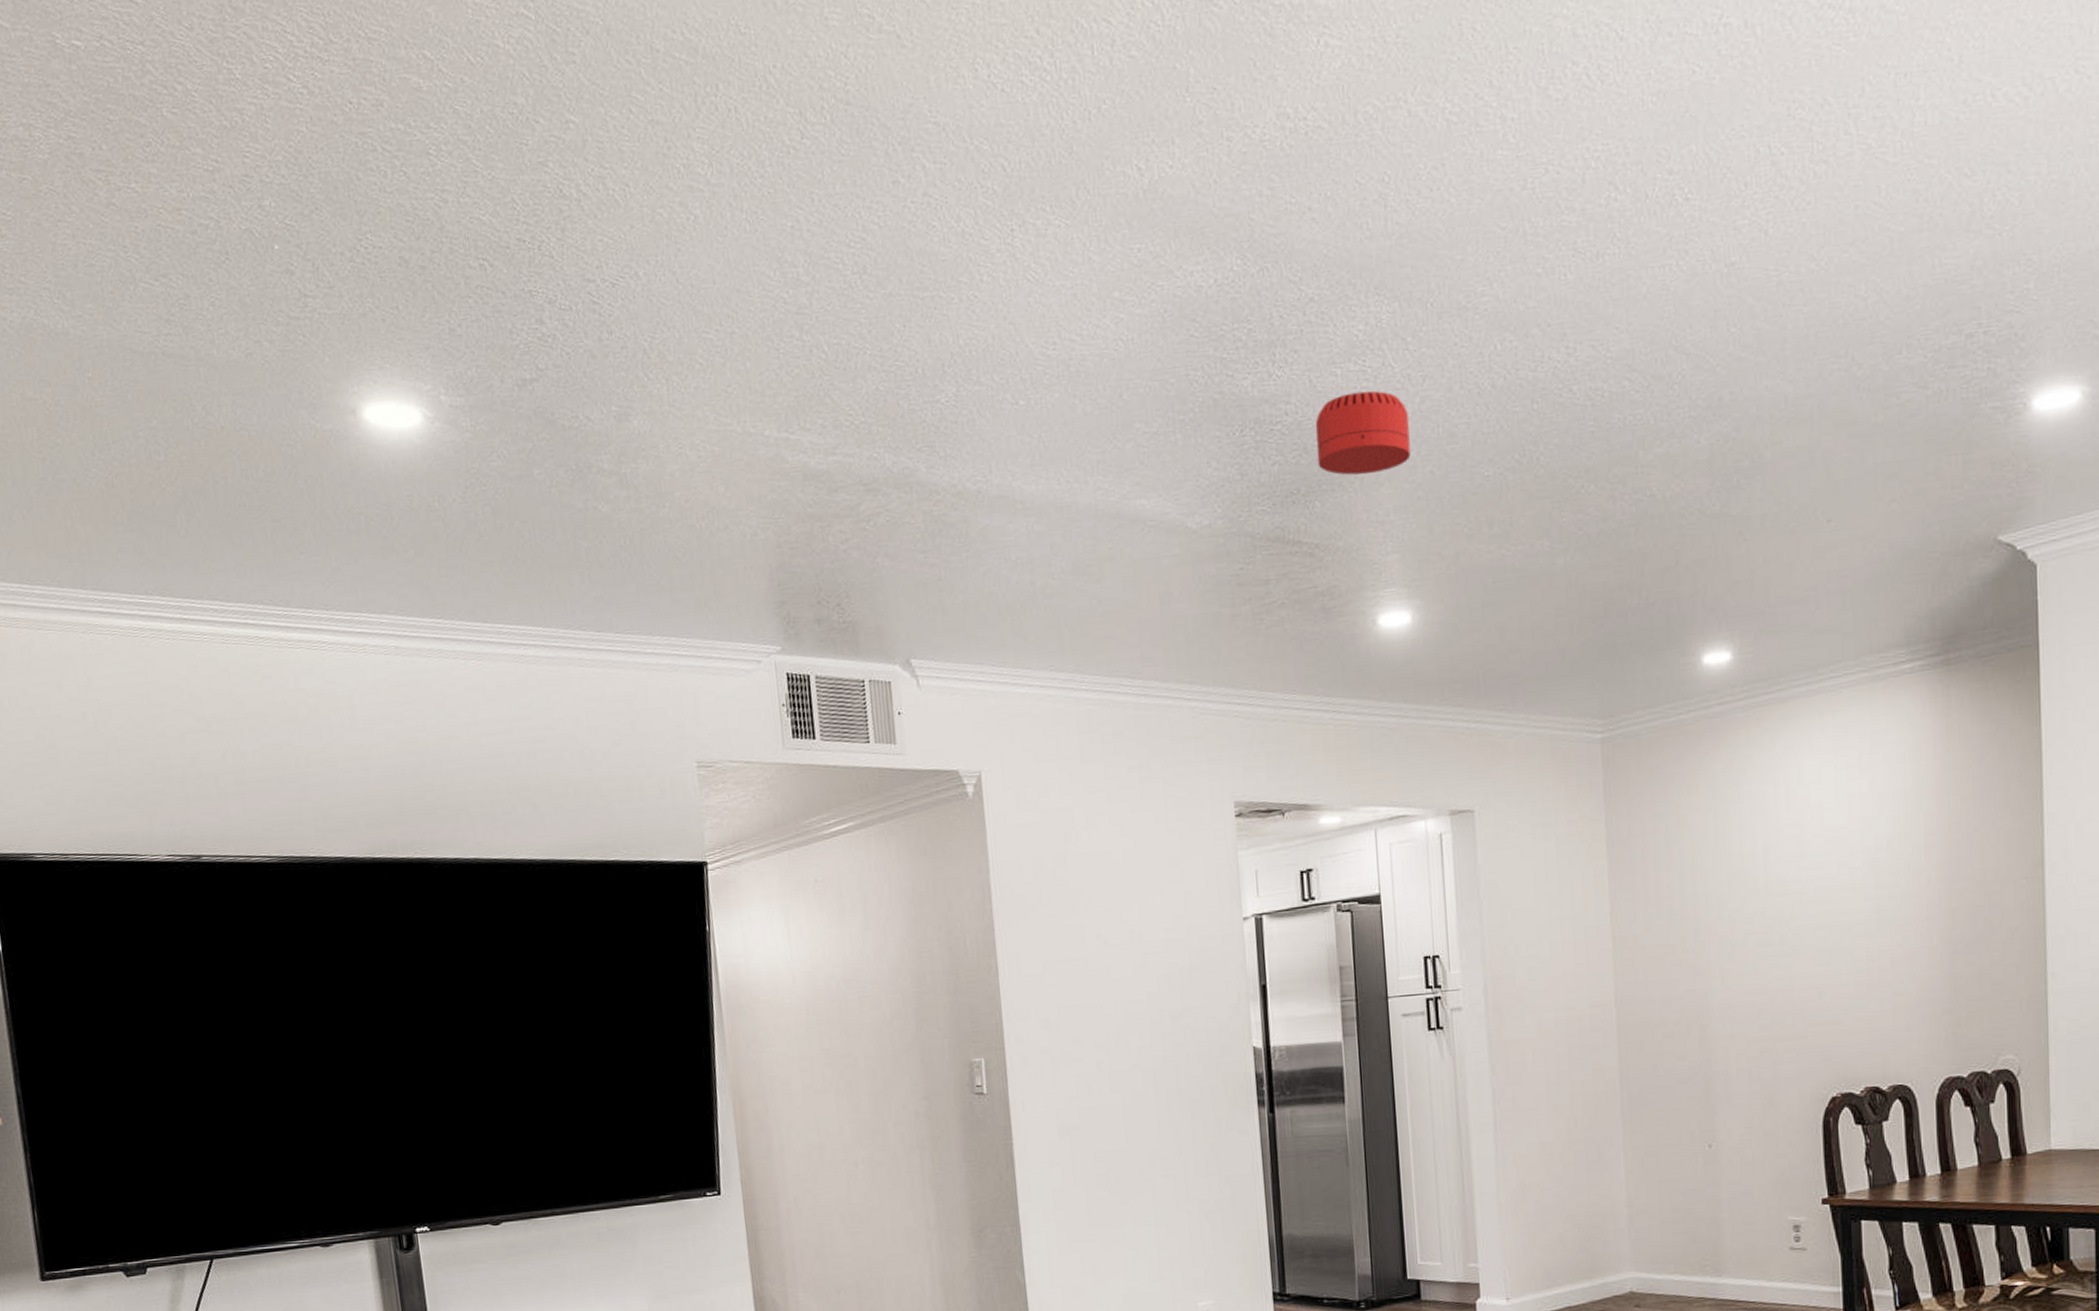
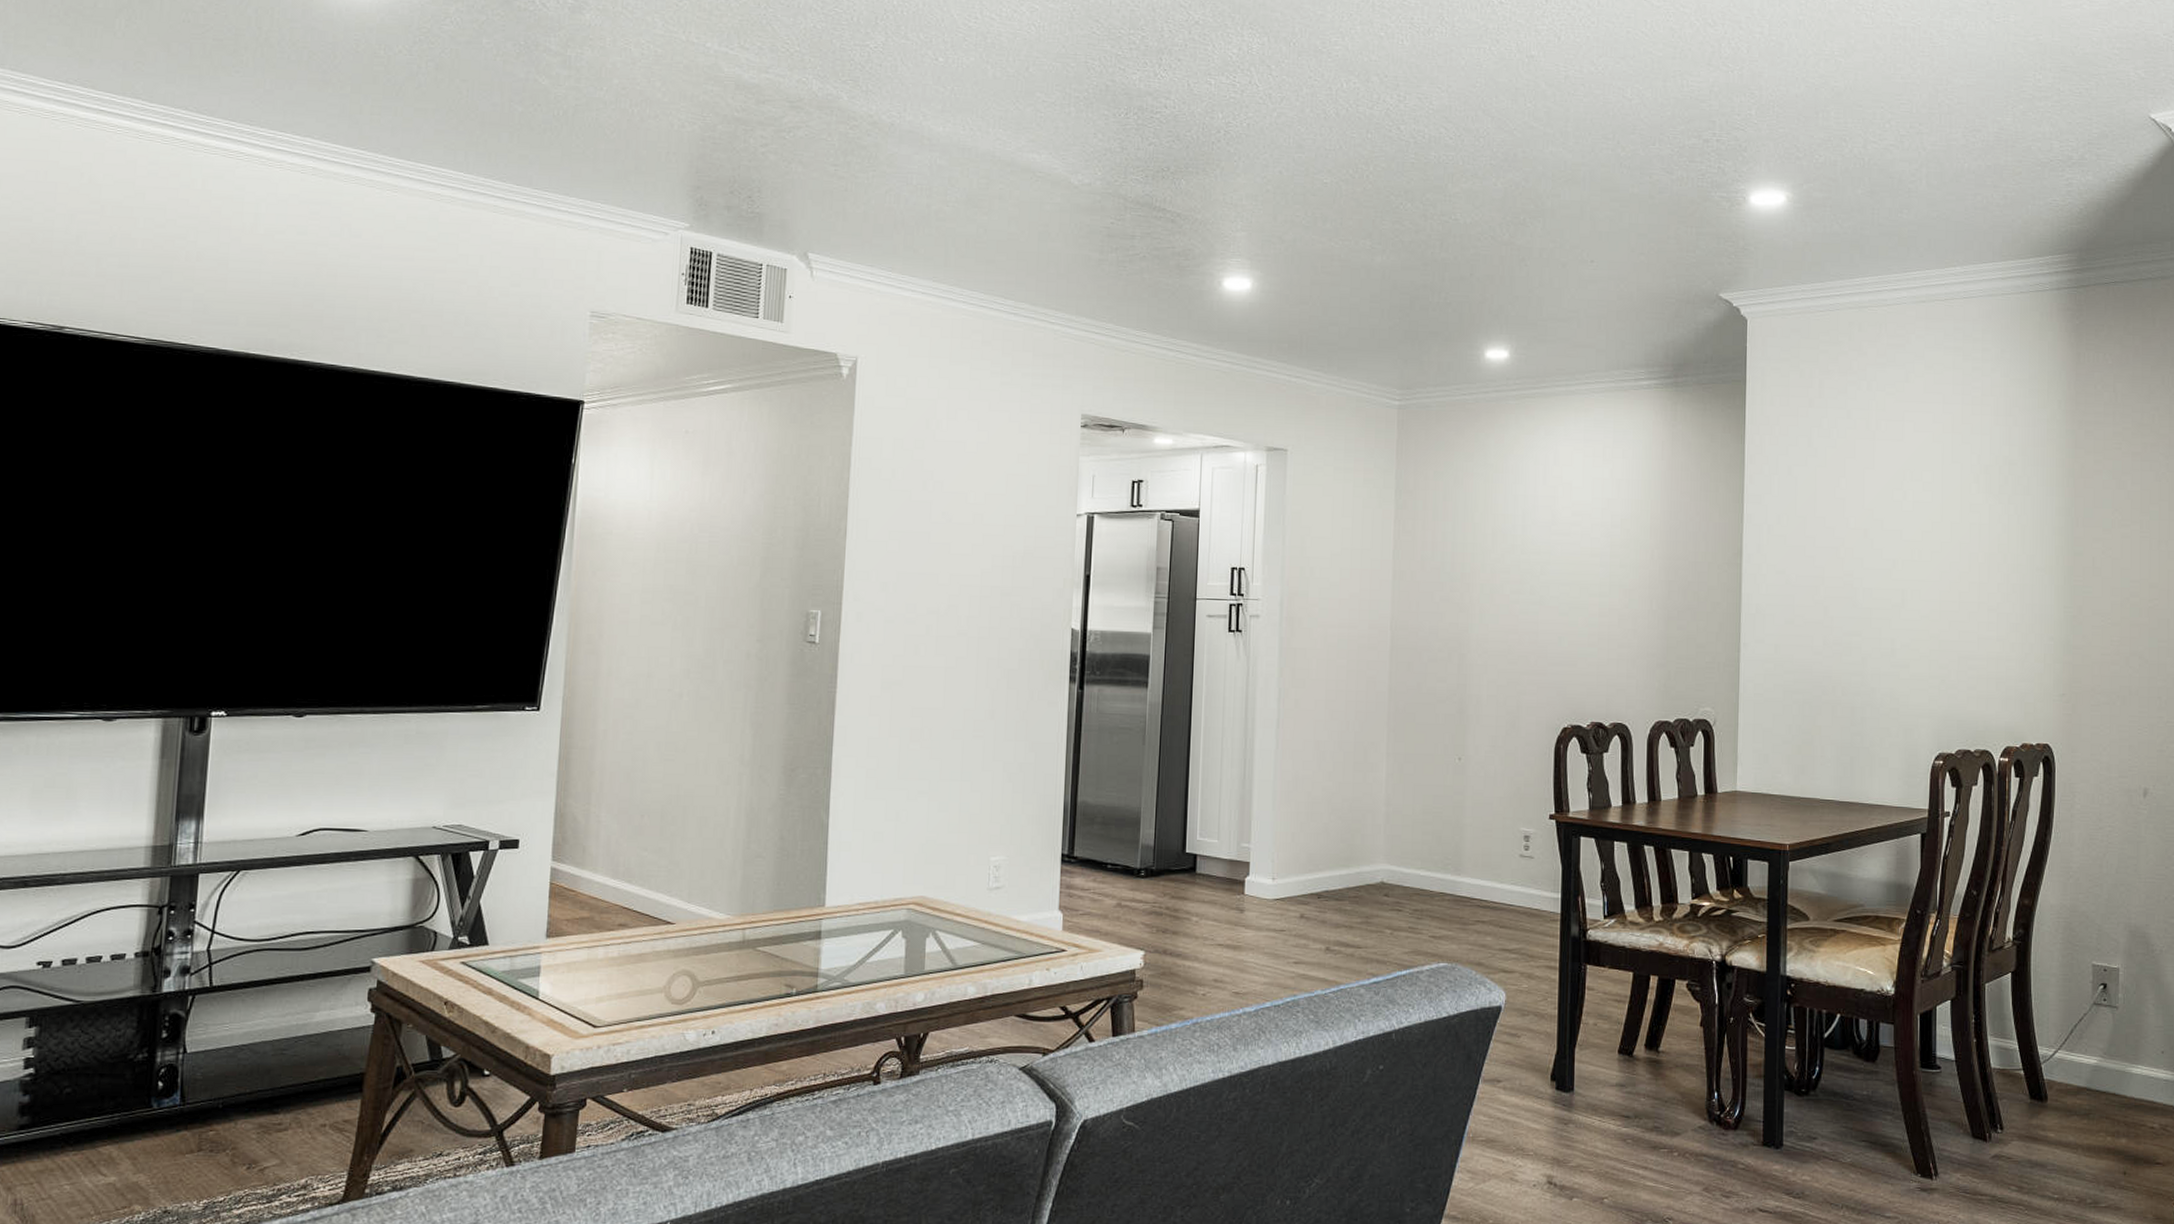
smoke detector: present [1315,390,1411,476] -> none [1187,99,1266,166]

